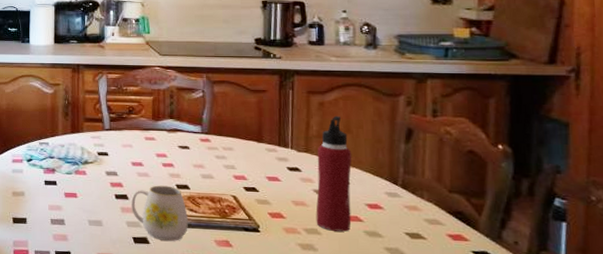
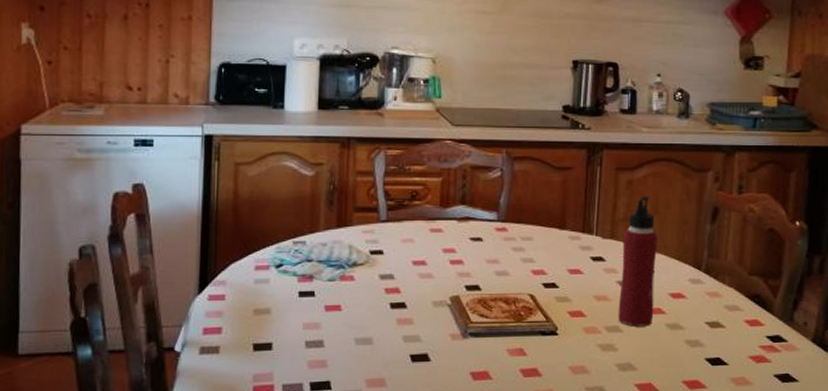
mug: present [131,185,188,242] -> none [410,287,477,356]

